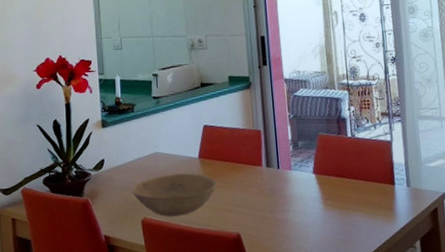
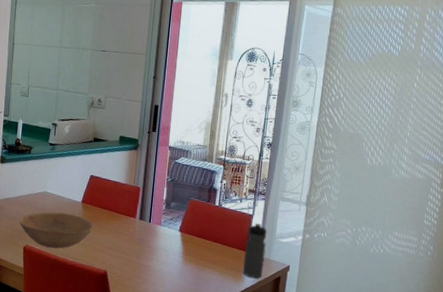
water bottle: none [390,149,417,214] -> present [243,223,267,278]

